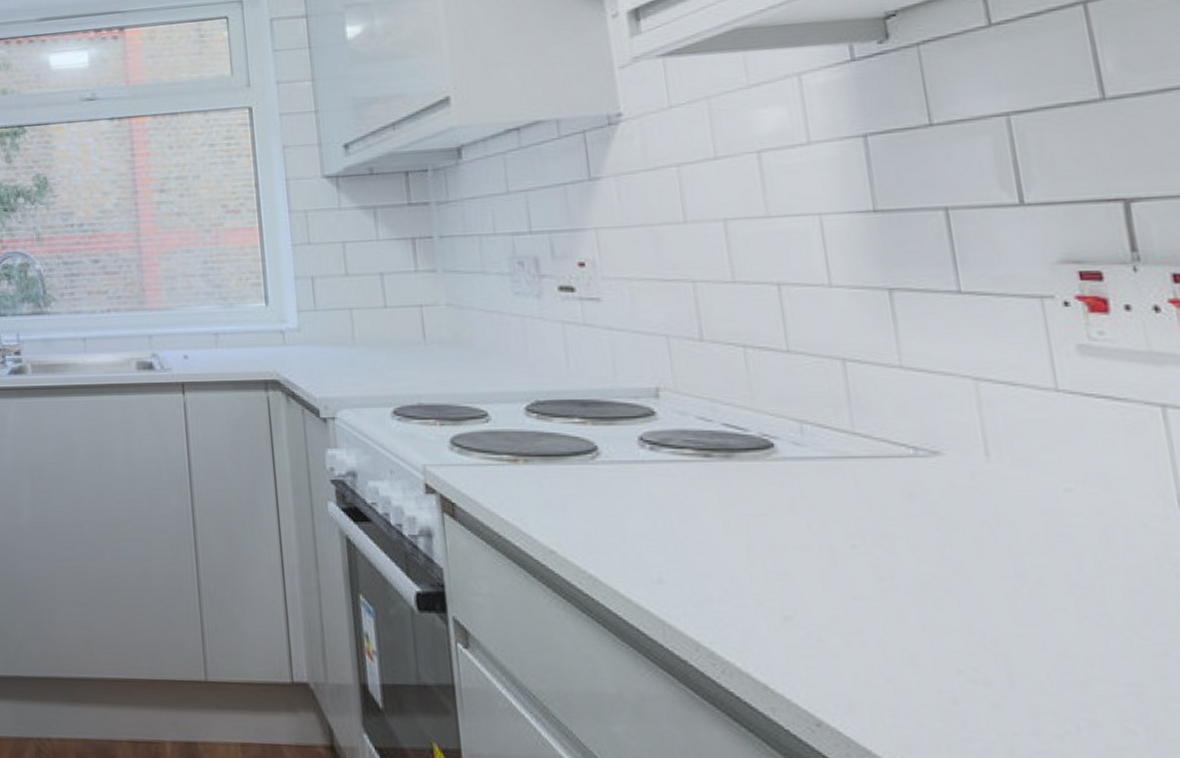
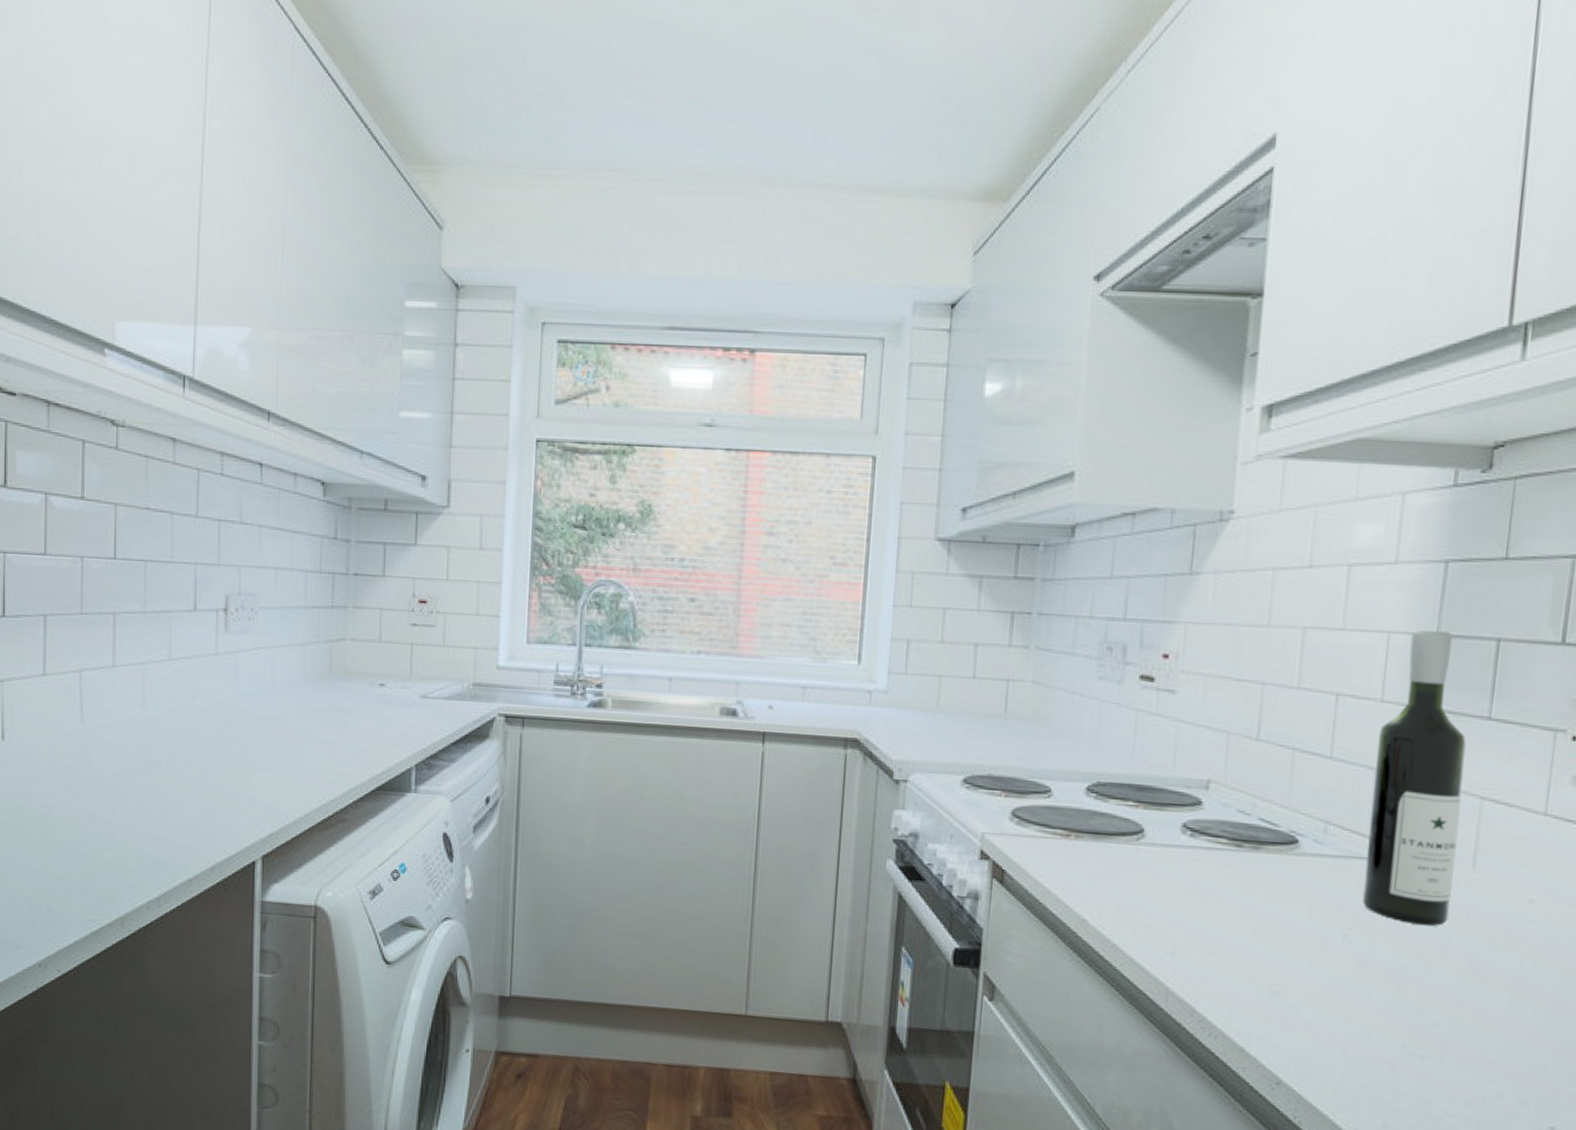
bottle: none [836,207,973,527] -> present [1362,630,1467,926]

